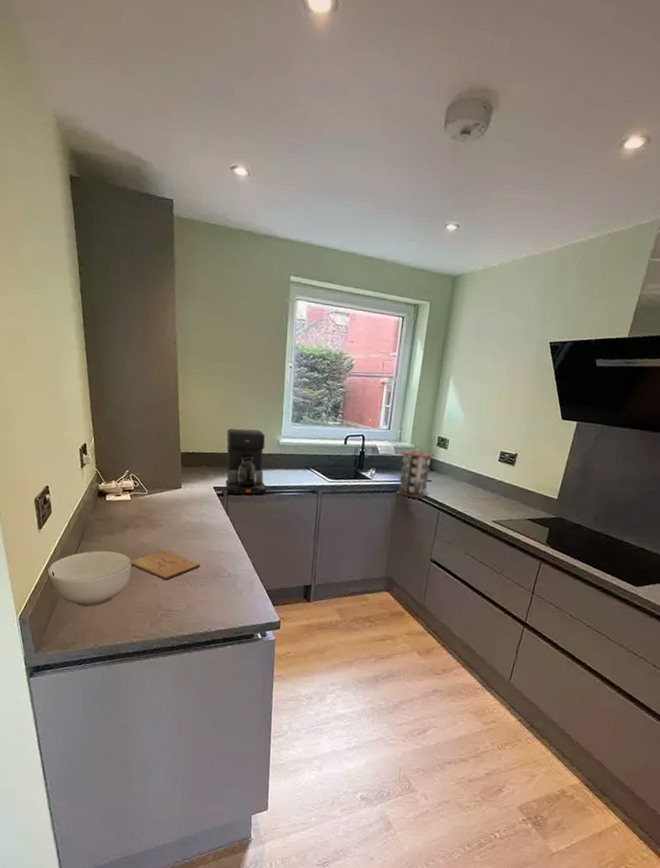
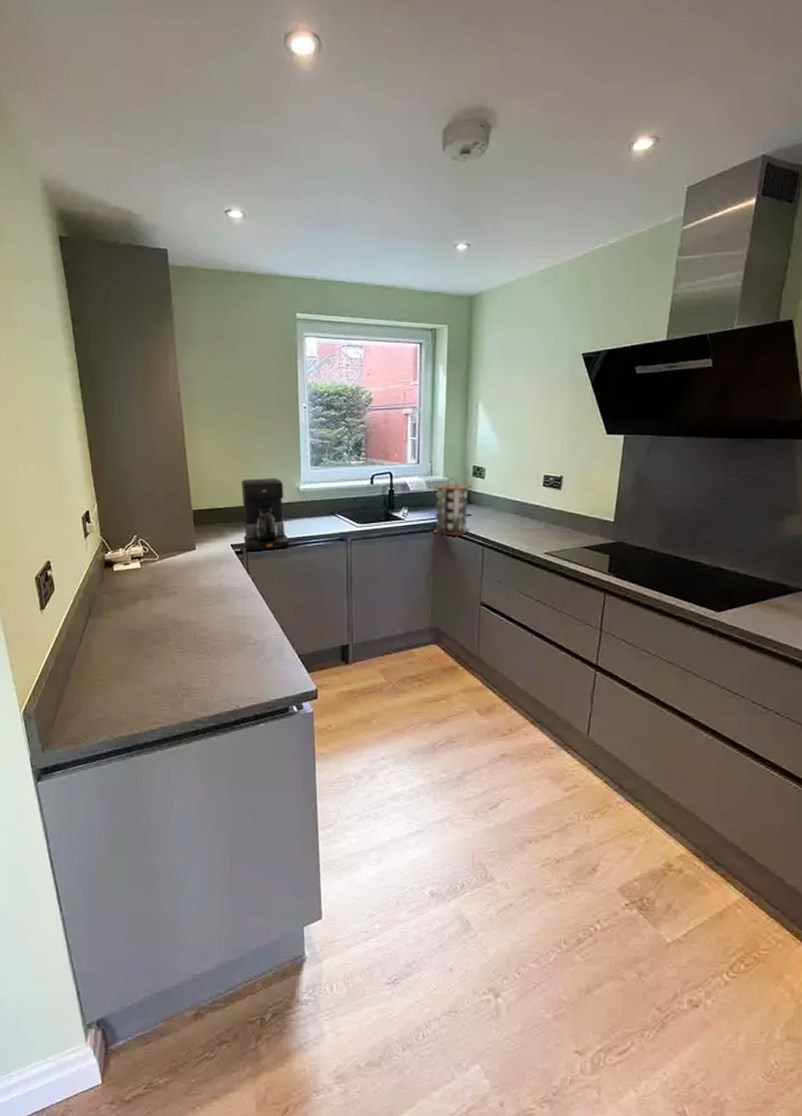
bowl: present [47,550,132,607] -> none [52,627,146,693]
cutting board: present [131,550,201,580] -> none [145,620,223,655]

